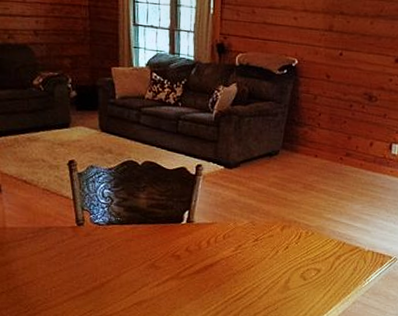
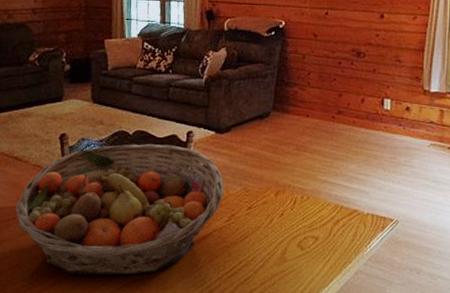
fruit basket: none [26,174,232,295] -> present [15,144,224,276]

